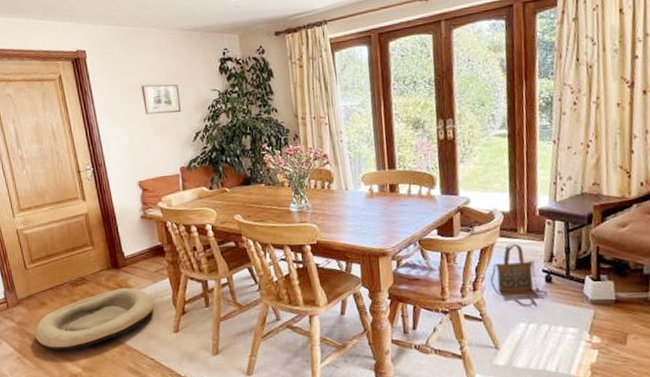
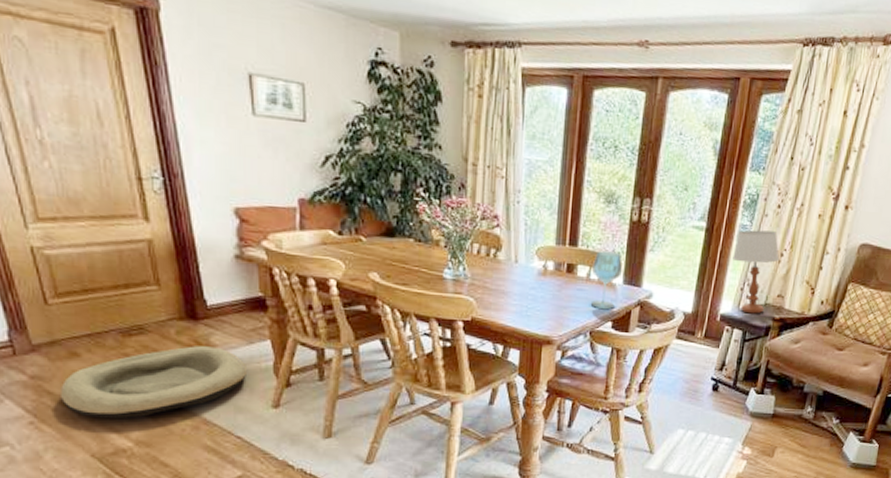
wine glass: none [410,168,439,220] -> present [590,251,623,310]
handbag: present [490,243,547,297] -> none [657,347,711,405]
table lamp: none [539,126,587,205] -> present [733,230,780,314]

